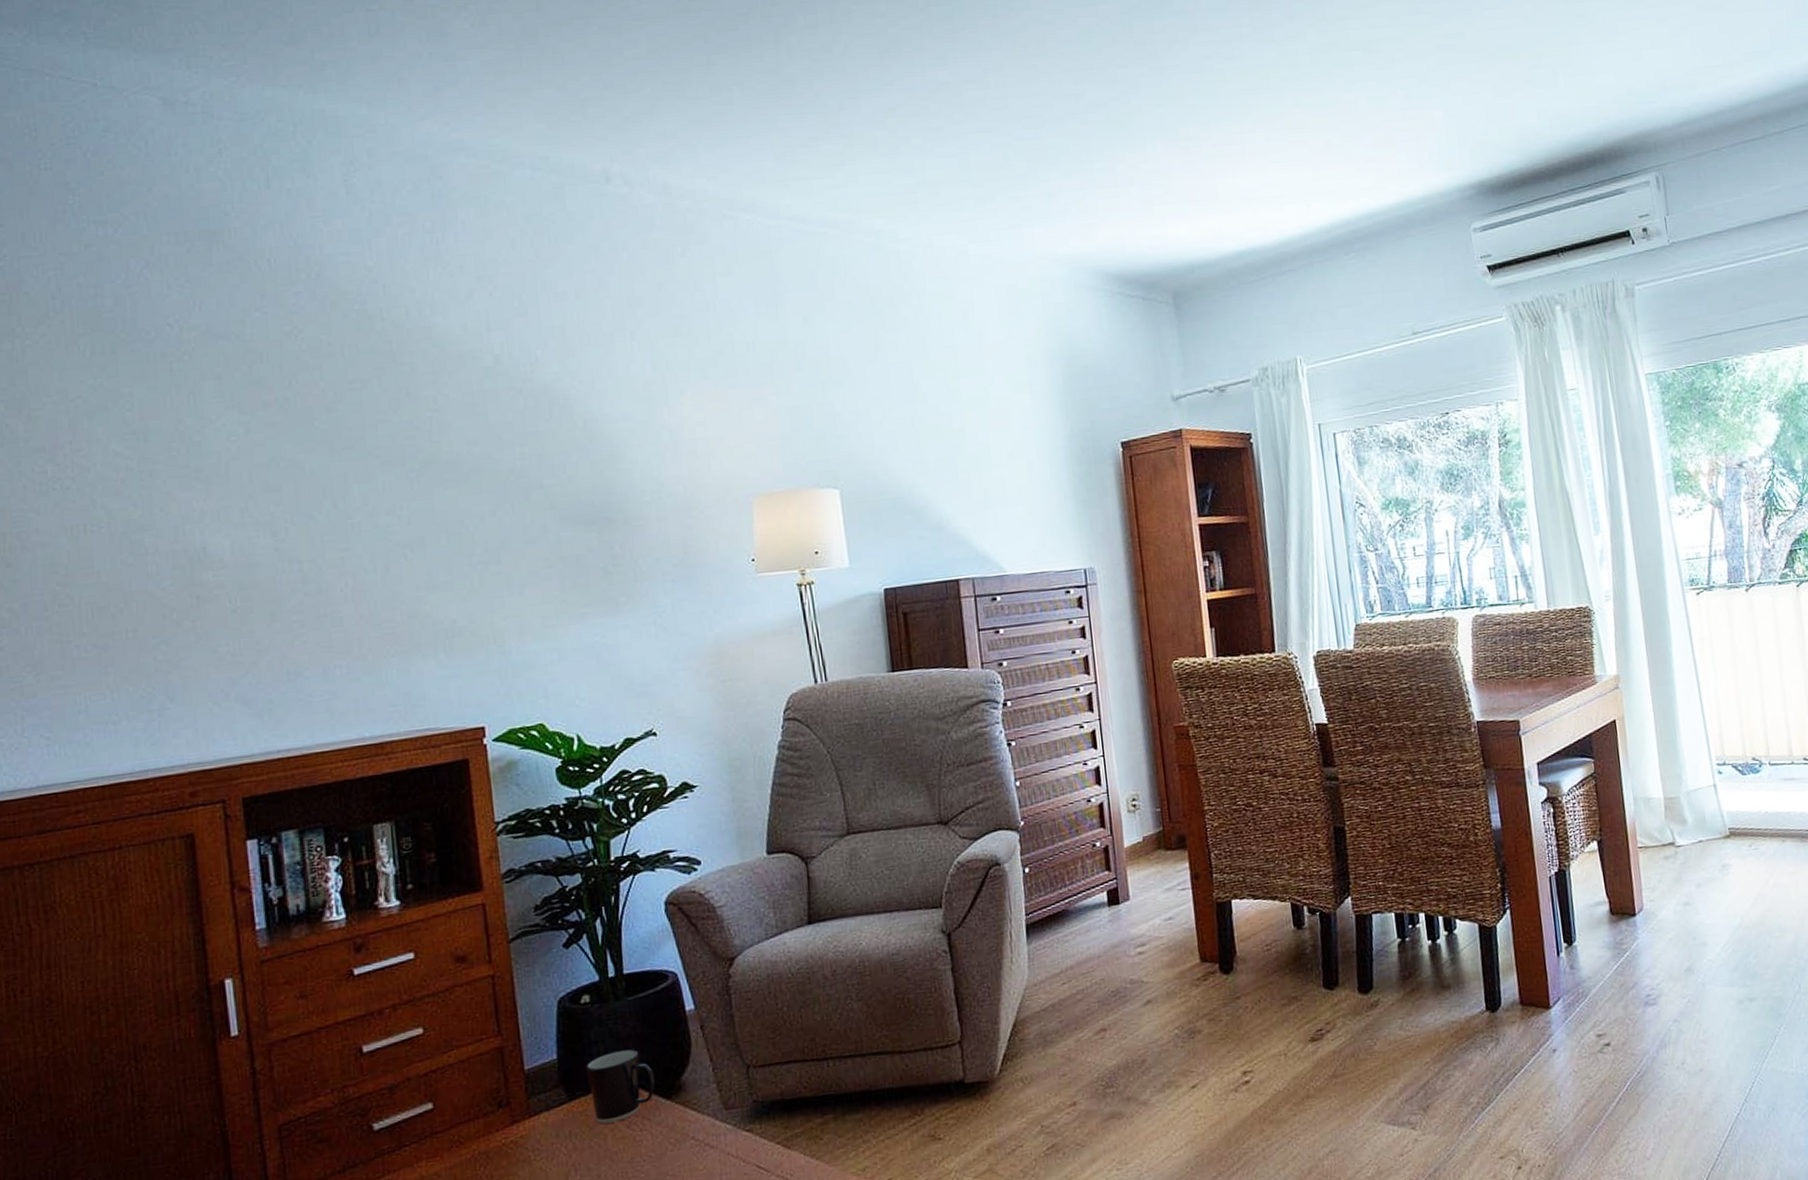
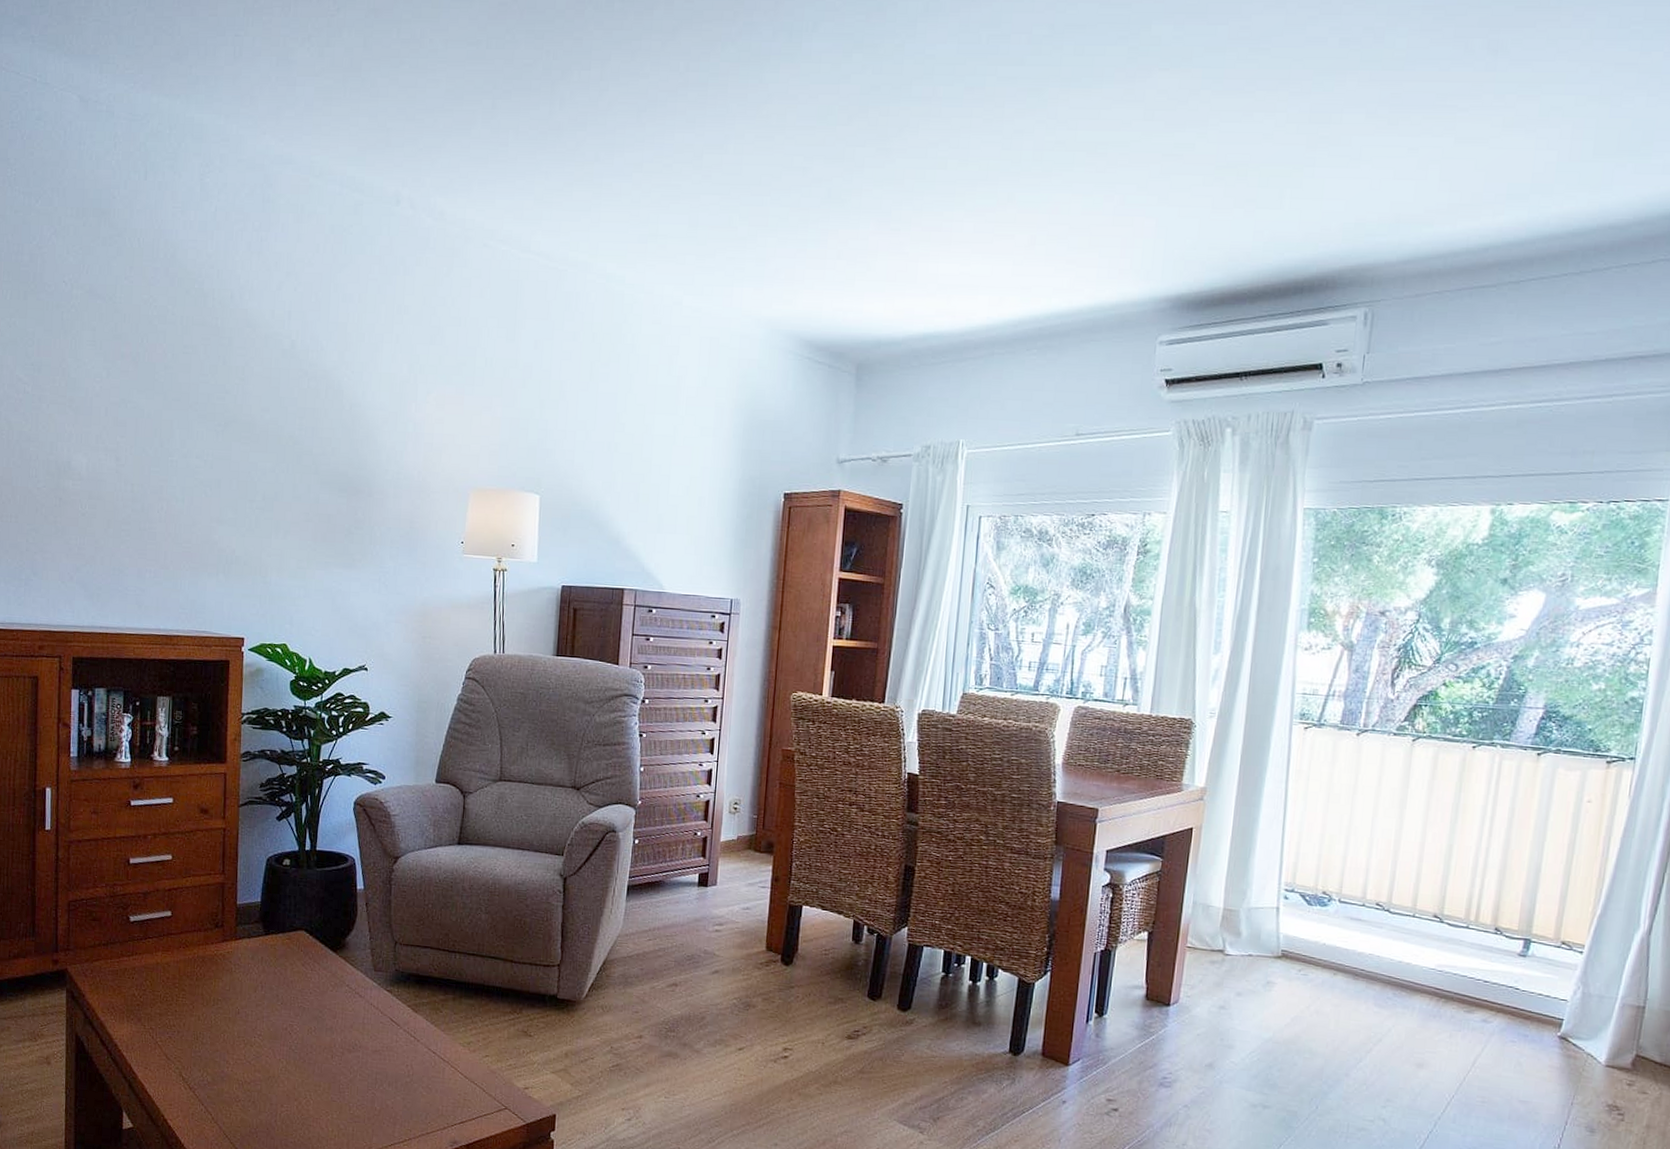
mug: present [586,1049,656,1124] -> none [279,906,328,959]

